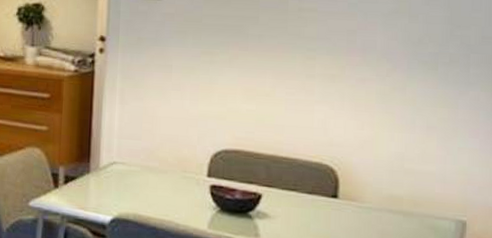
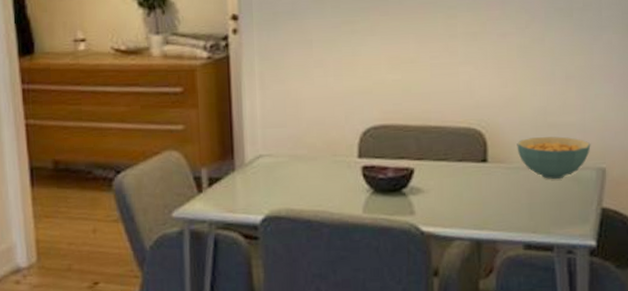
cereal bowl: none [370,181,451,225] -> present [517,136,591,179]

